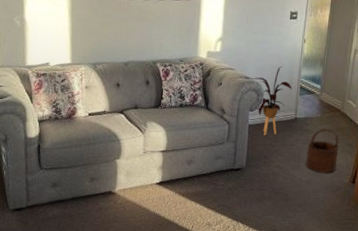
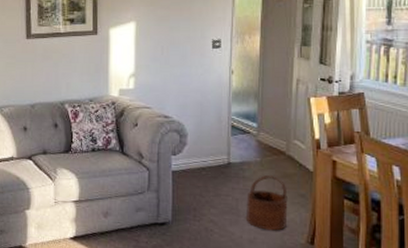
house plant: present [252,66,292,136] -> none [172,102,221,184]

